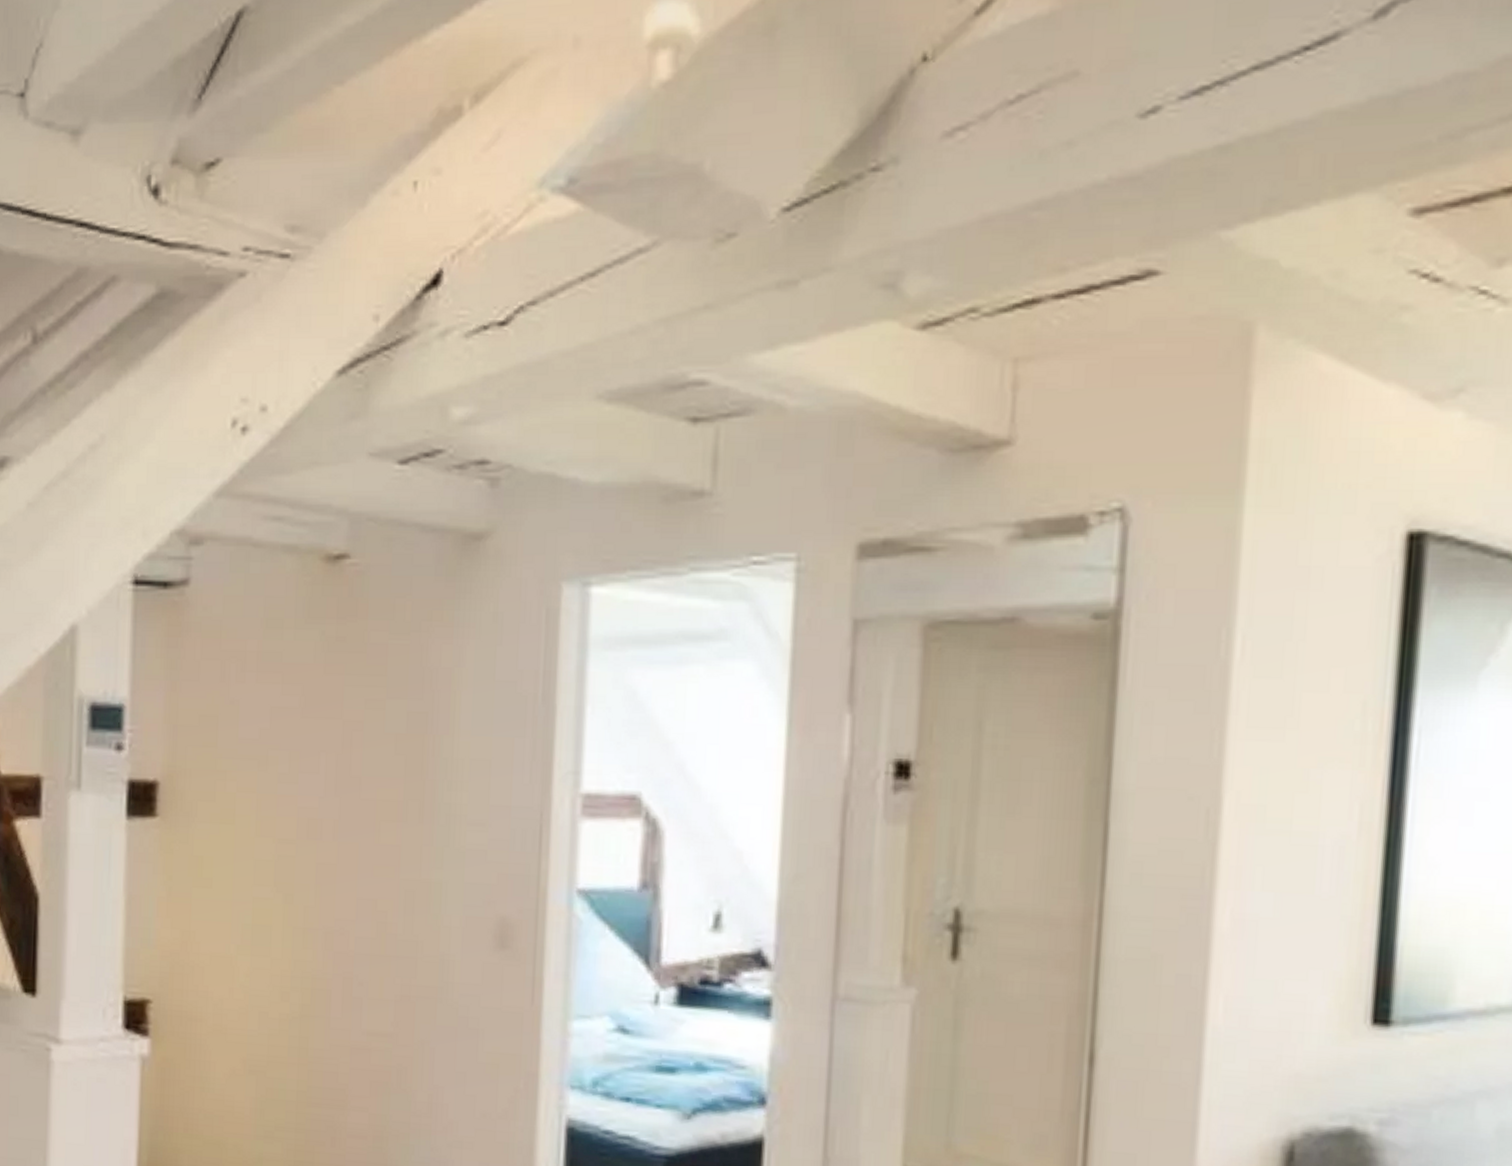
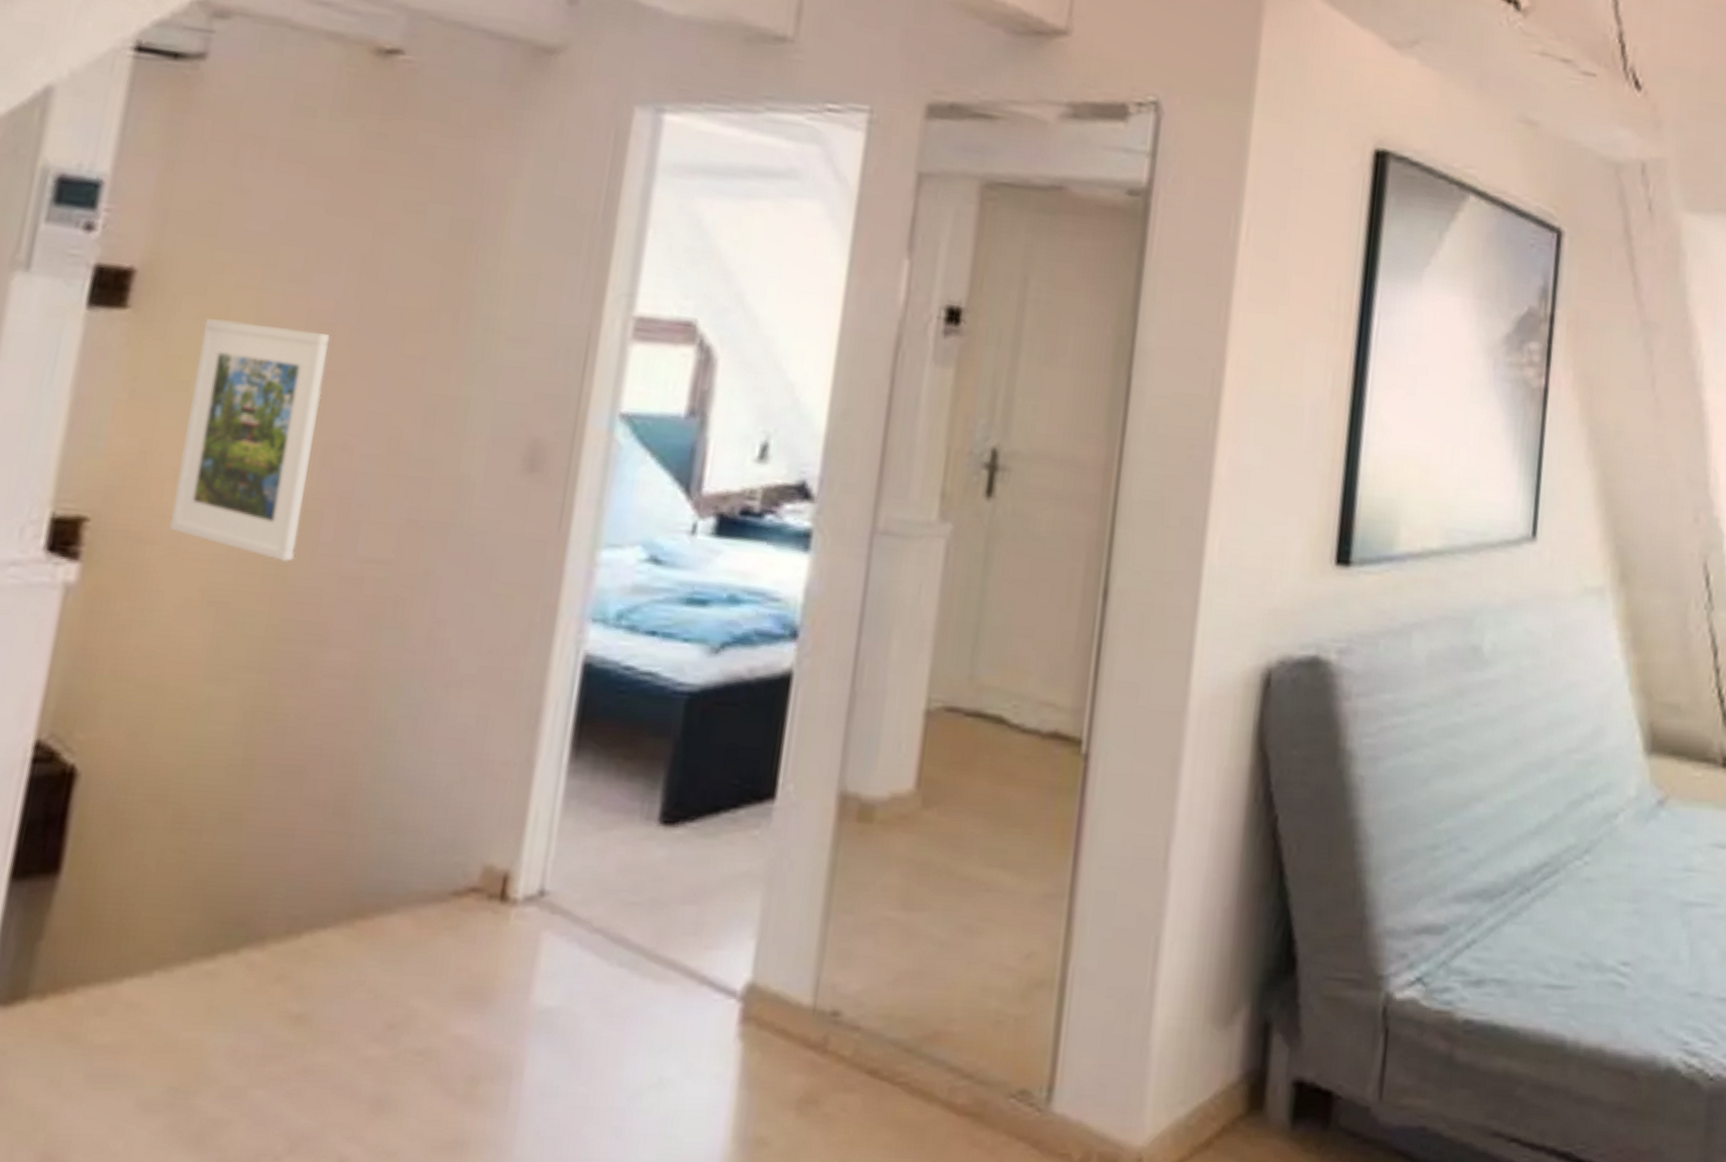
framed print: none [212,821,319,1035] -> present [169,318,331,562]

